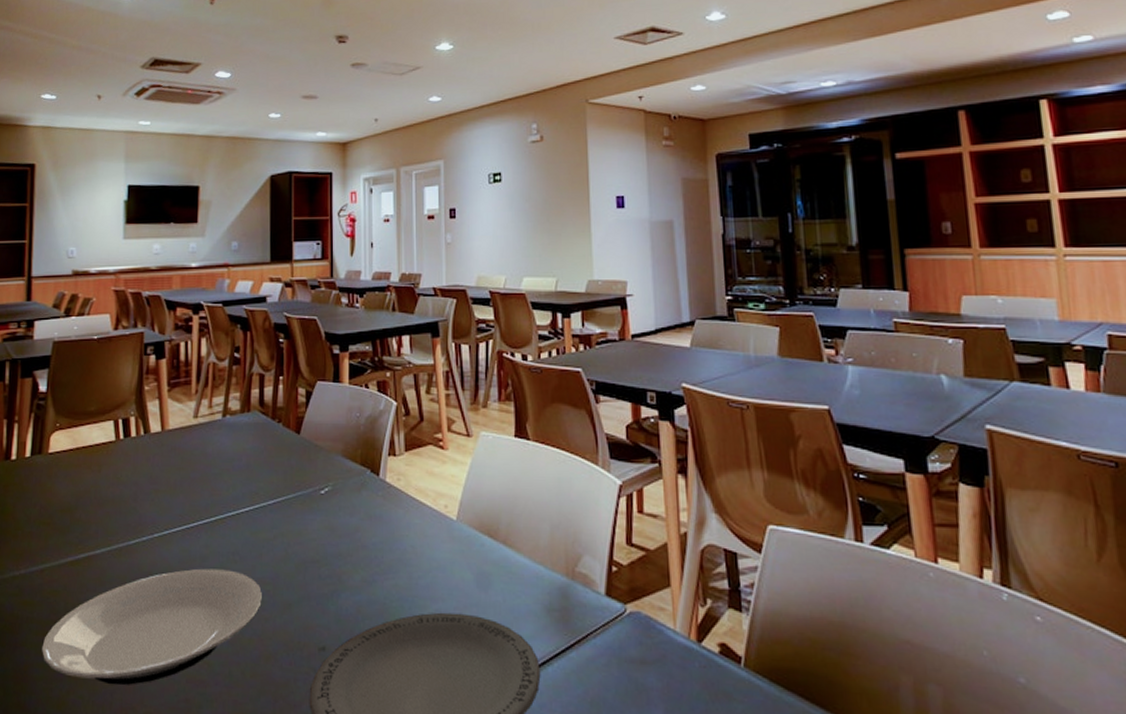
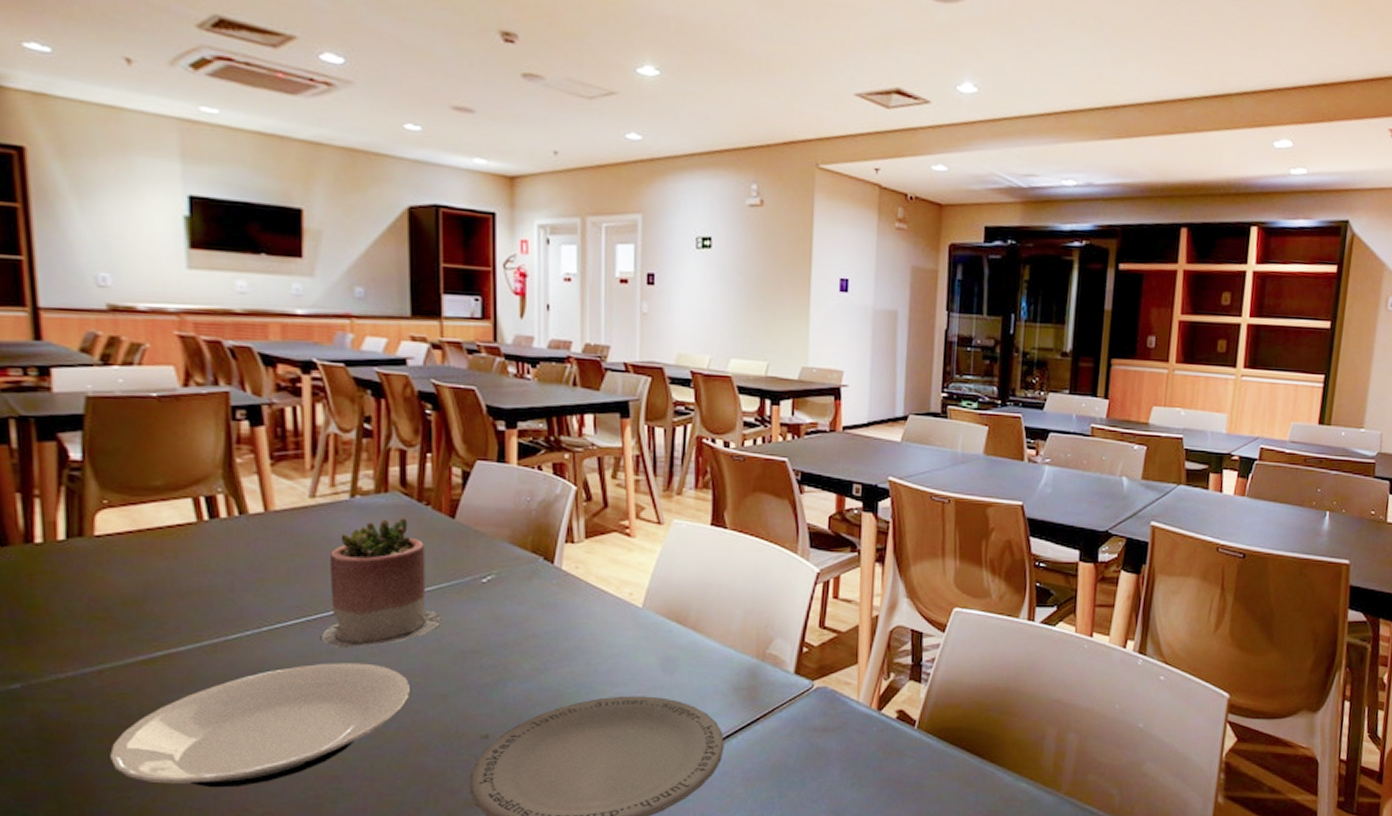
succulent planter: none [197,434,288,554] -> present [322,518,442,647]

